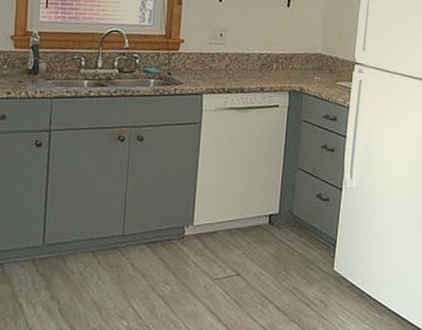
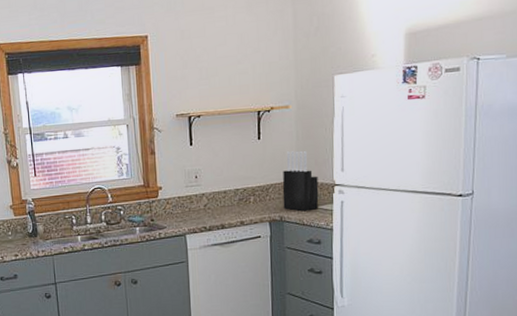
knife block: none [304,23,340,86] -> present [282,150,319,212]

